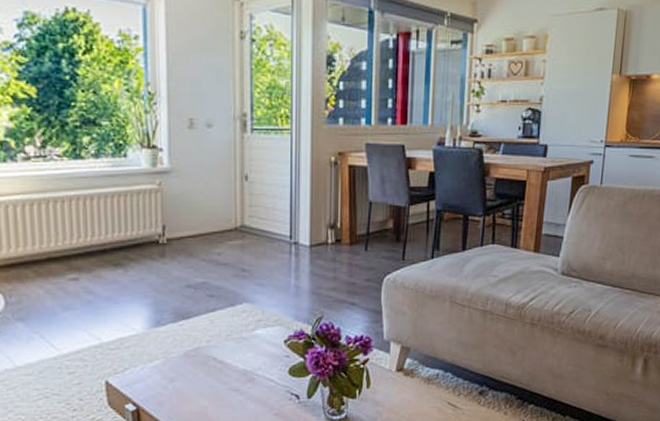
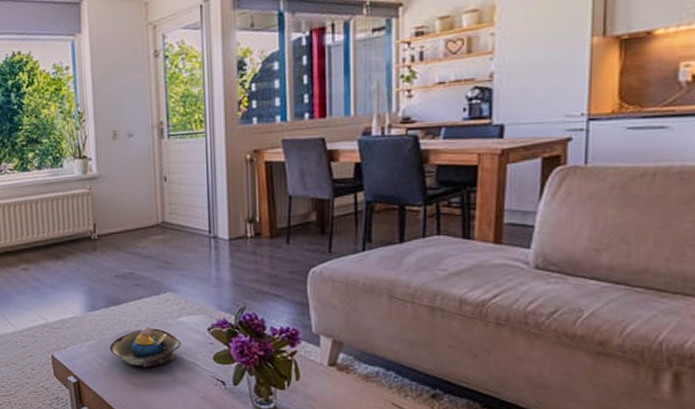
decorative bowl: none [176,342,256,387] -> present [109,327,181,367]

